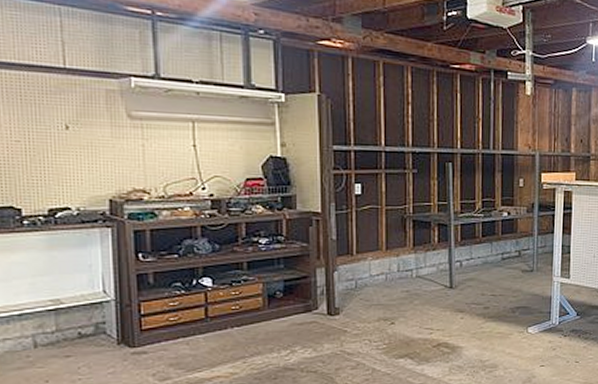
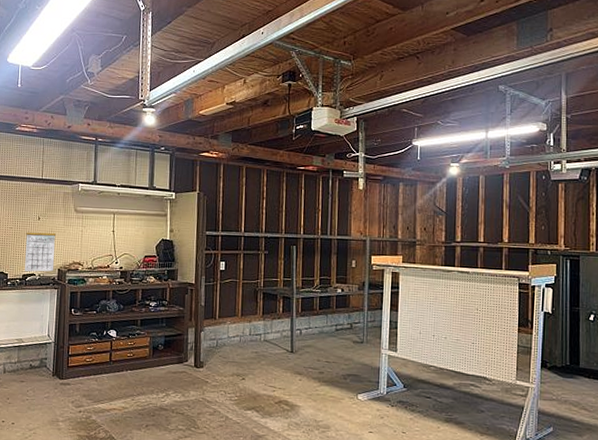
calendar: none [46,136,102,205] -> present [25,225,56,272]

